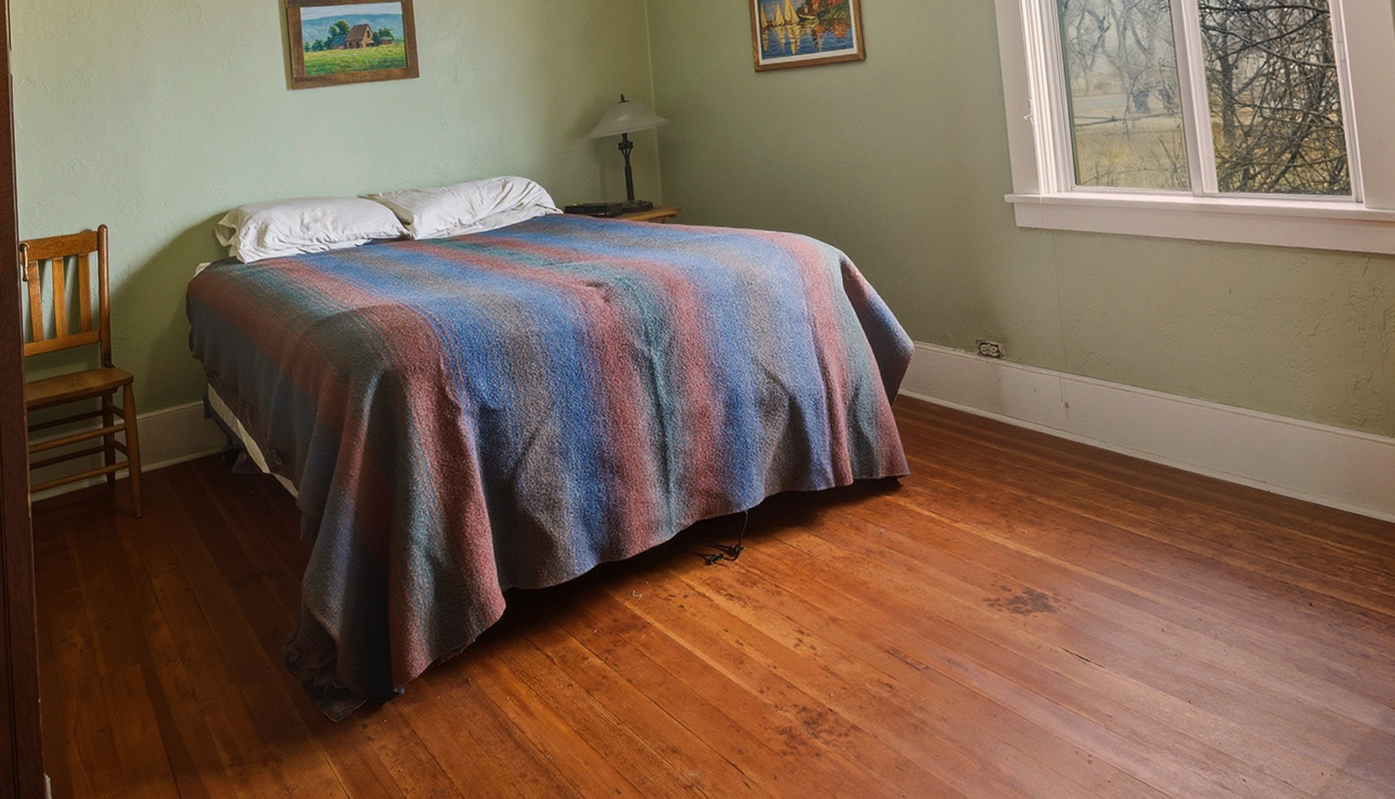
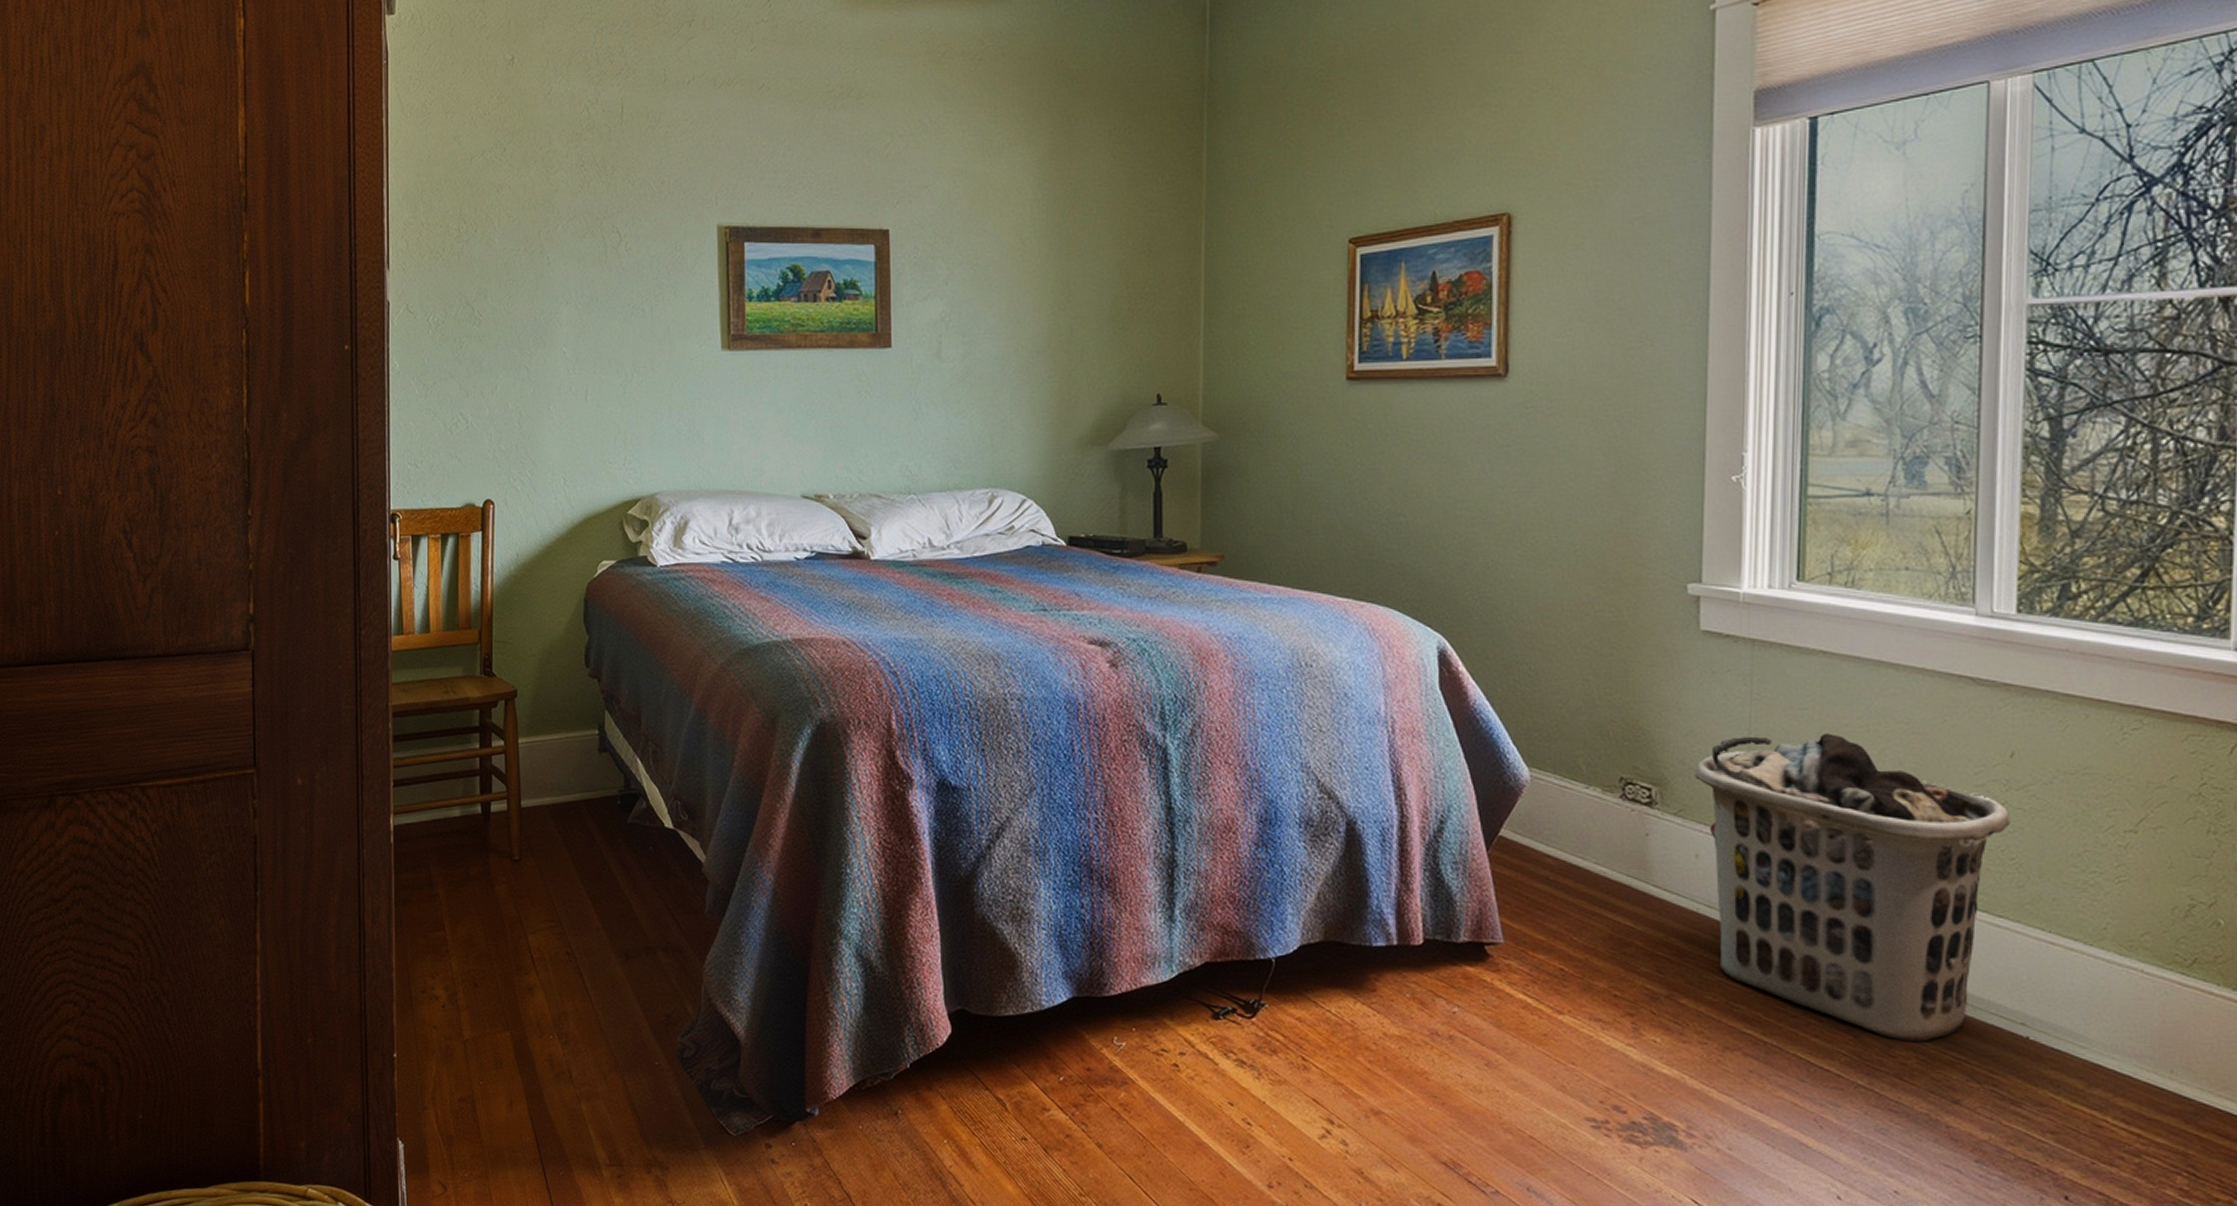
clothes hamper: none [1026,290,1236,506] -> present [1695,733,2011,1042]

